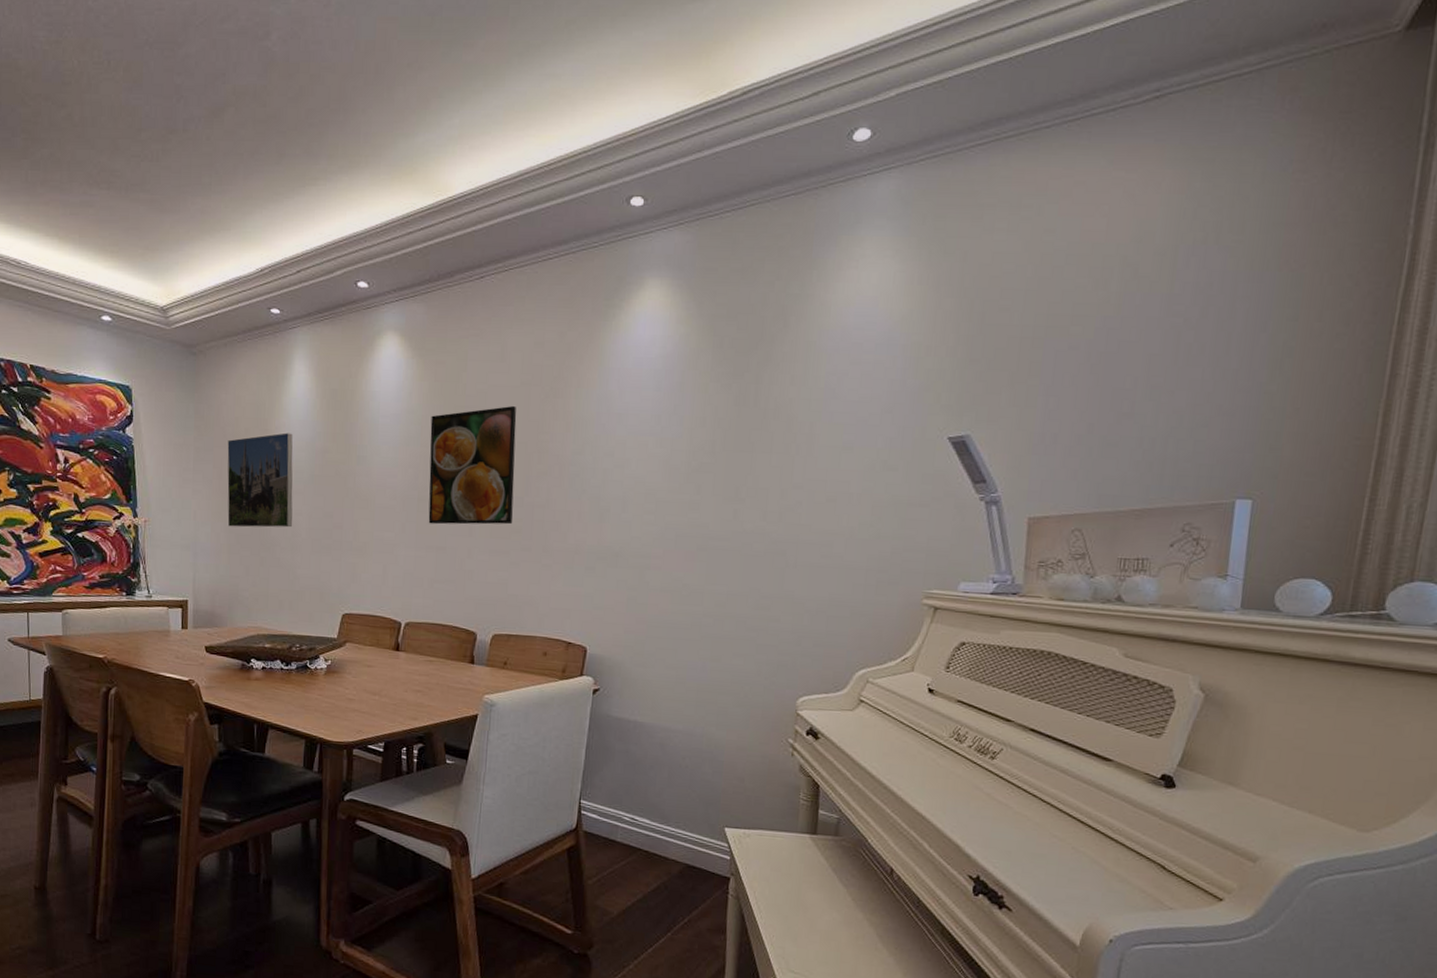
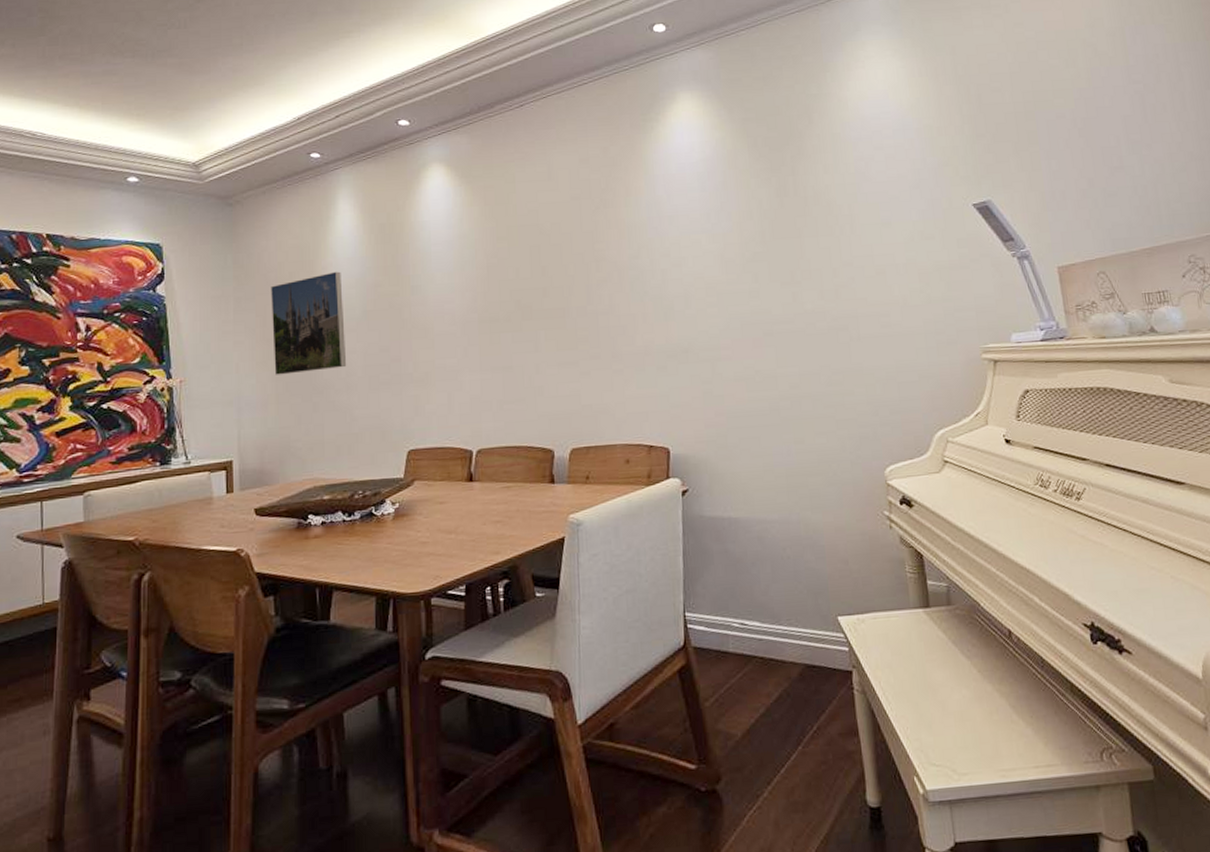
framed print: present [428,405,517,525] -> none [484,219,577,345]

